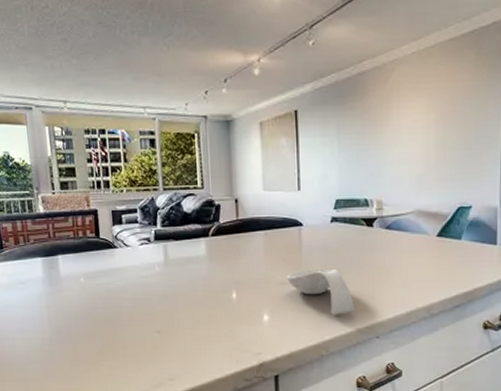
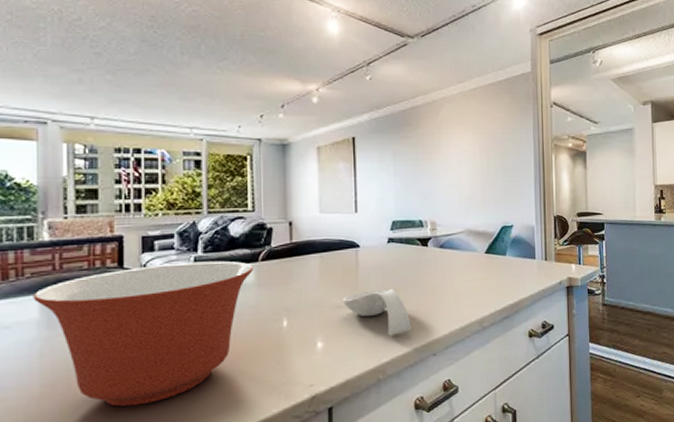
mixing bowl: none [37,234,205,355] -> present [33,260,254,407]

